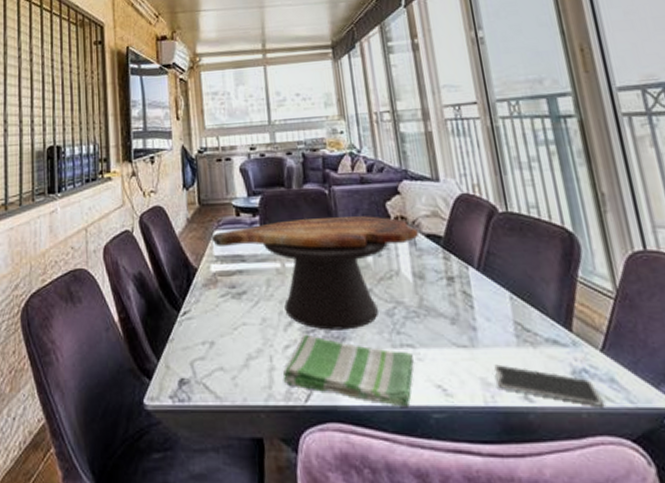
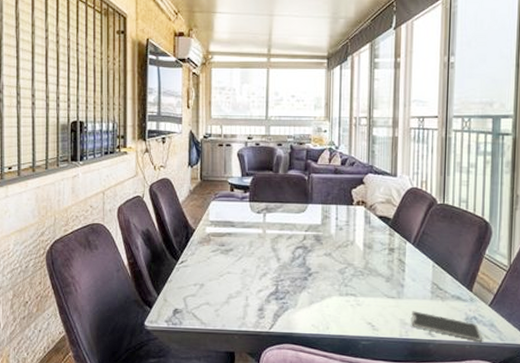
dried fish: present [211,216,420,330] -> none [209,198,374,281]
dish towel: present [283,334,414,407] -> none [254,283,354,336]

